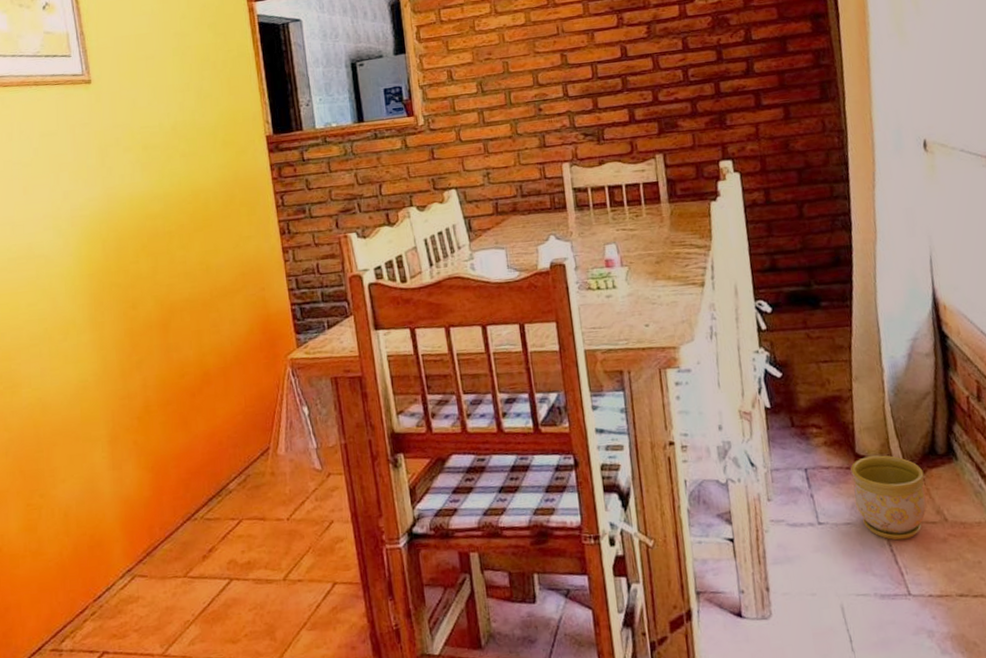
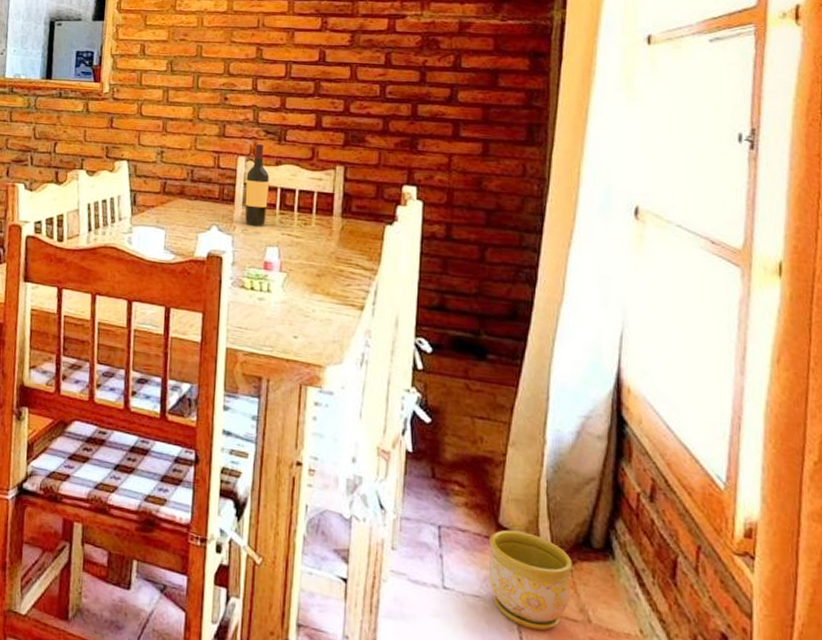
wine bottle: none [573,147,600,229] -> present [244,144,269,227]

